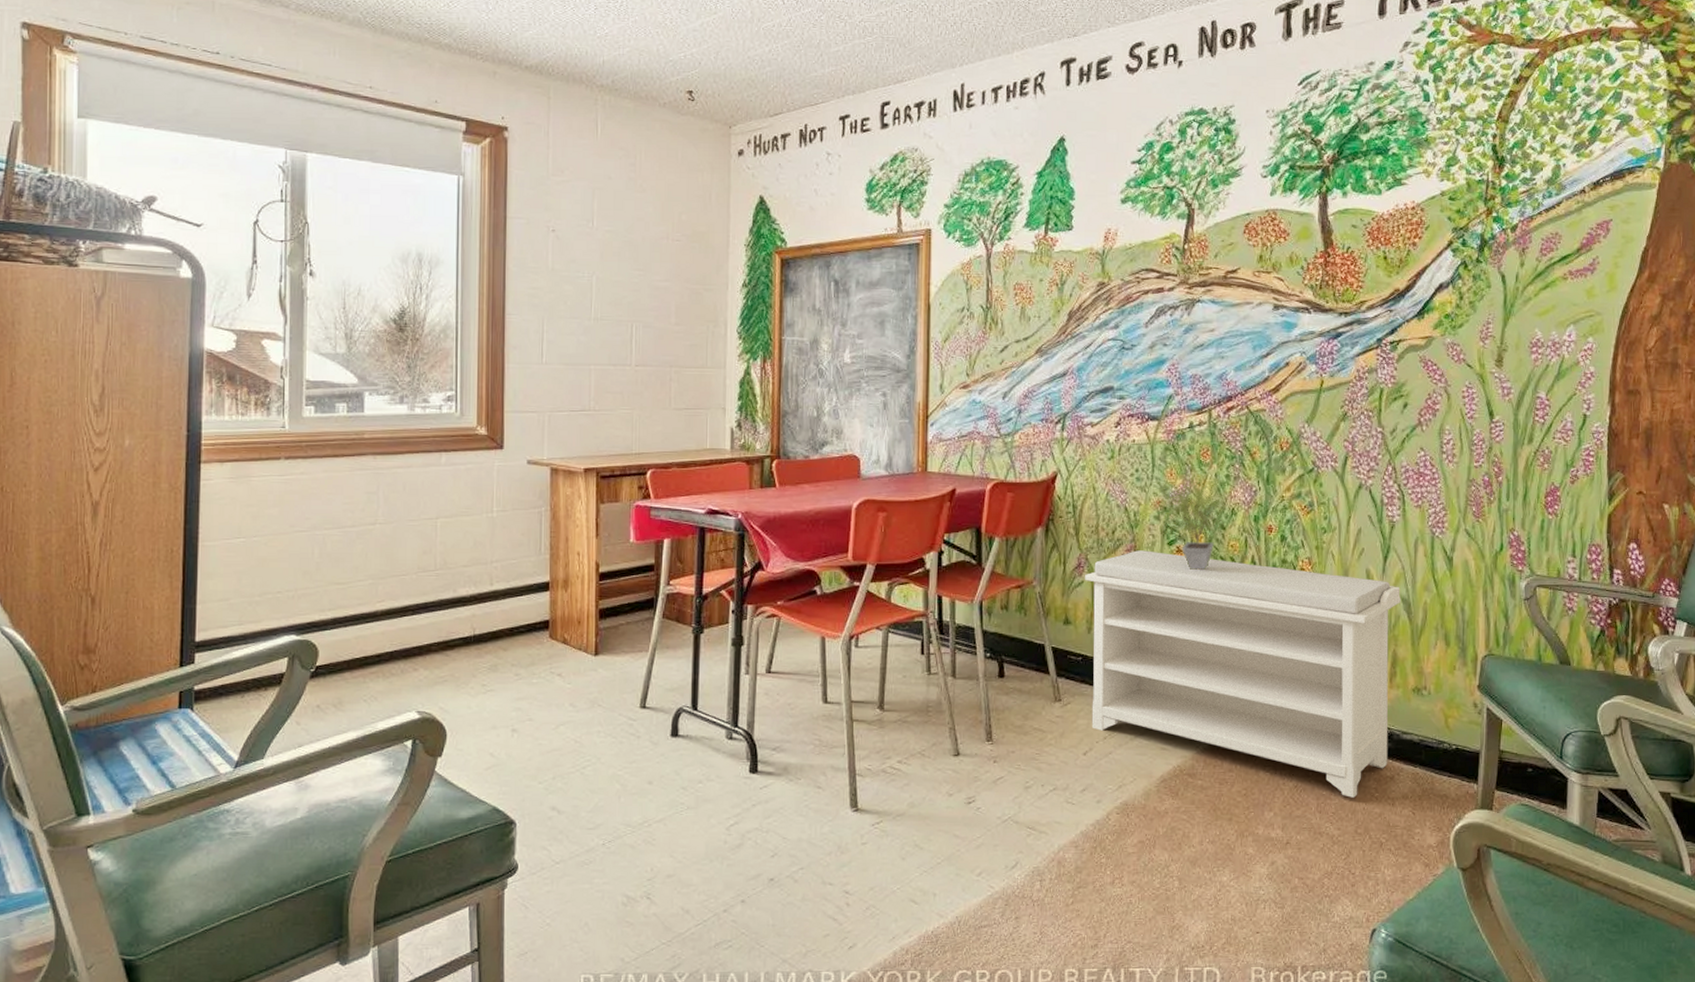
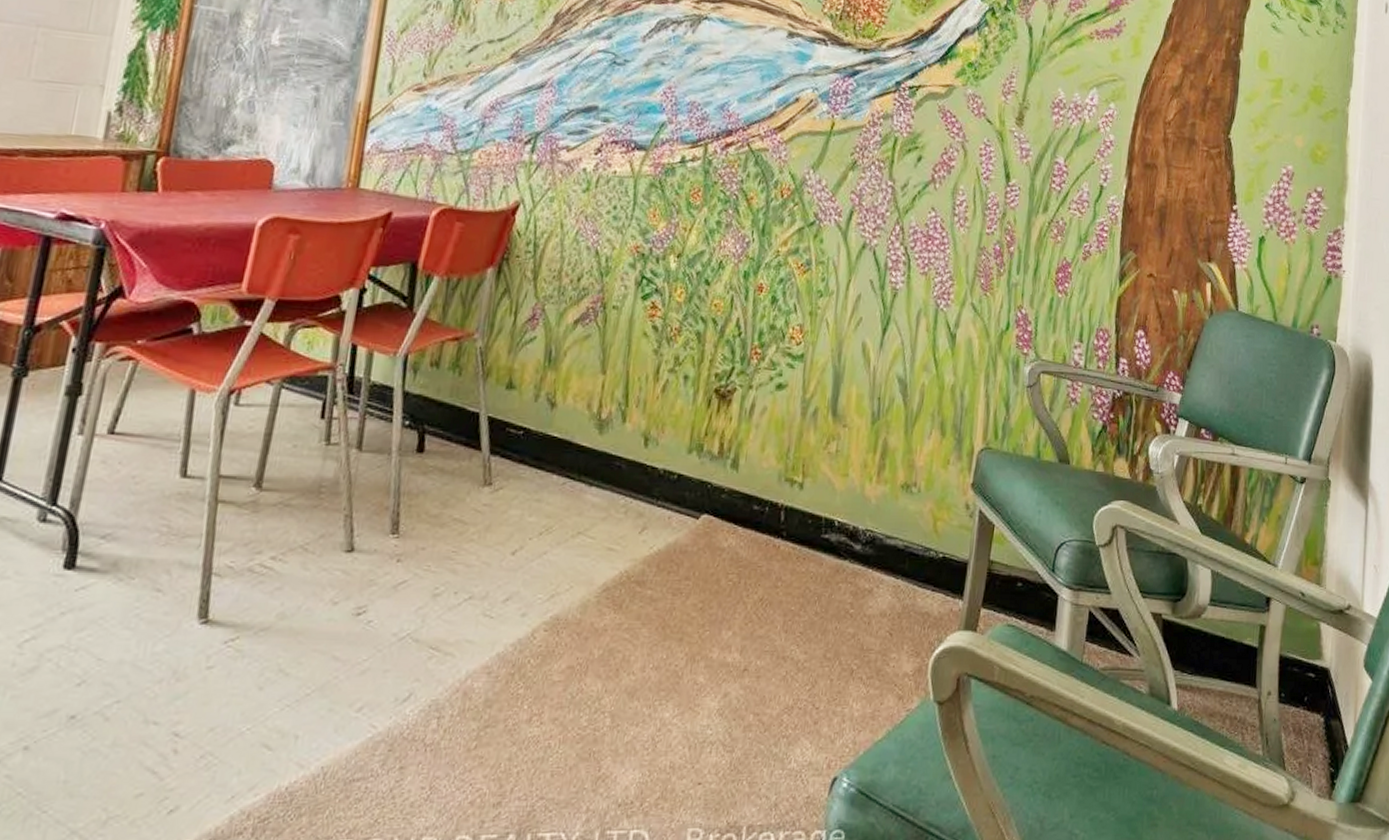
bench: present [1085,550,1400,798] -> none [525,303,897,614]
potted plant: present [1151,465,1232,571] -> none [627,207,720,333]

